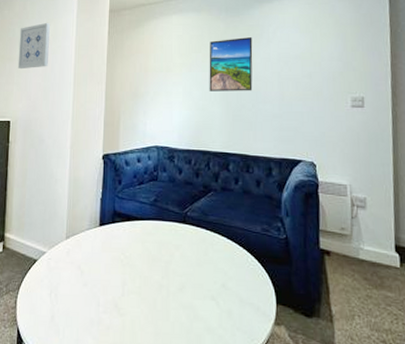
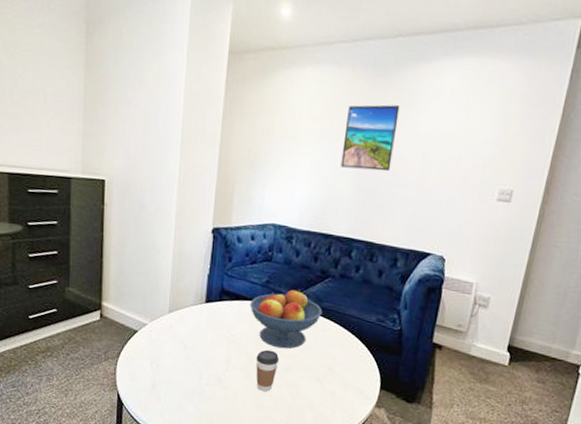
wall art: present [17,22,50,70] -> none [112,58,153,118]
fruit bowl: none [141,205,209,267] -> present [250,289,323,349]
coffee cup: none [150,269,172,316] -> present [256,349,279,392]

